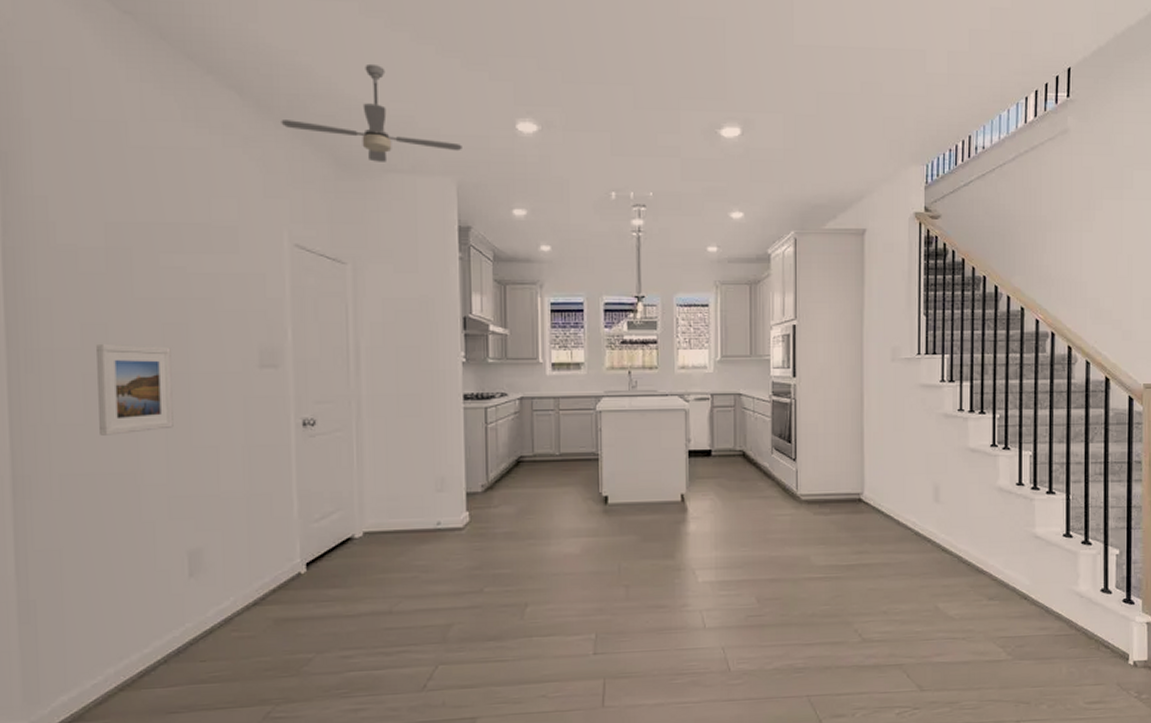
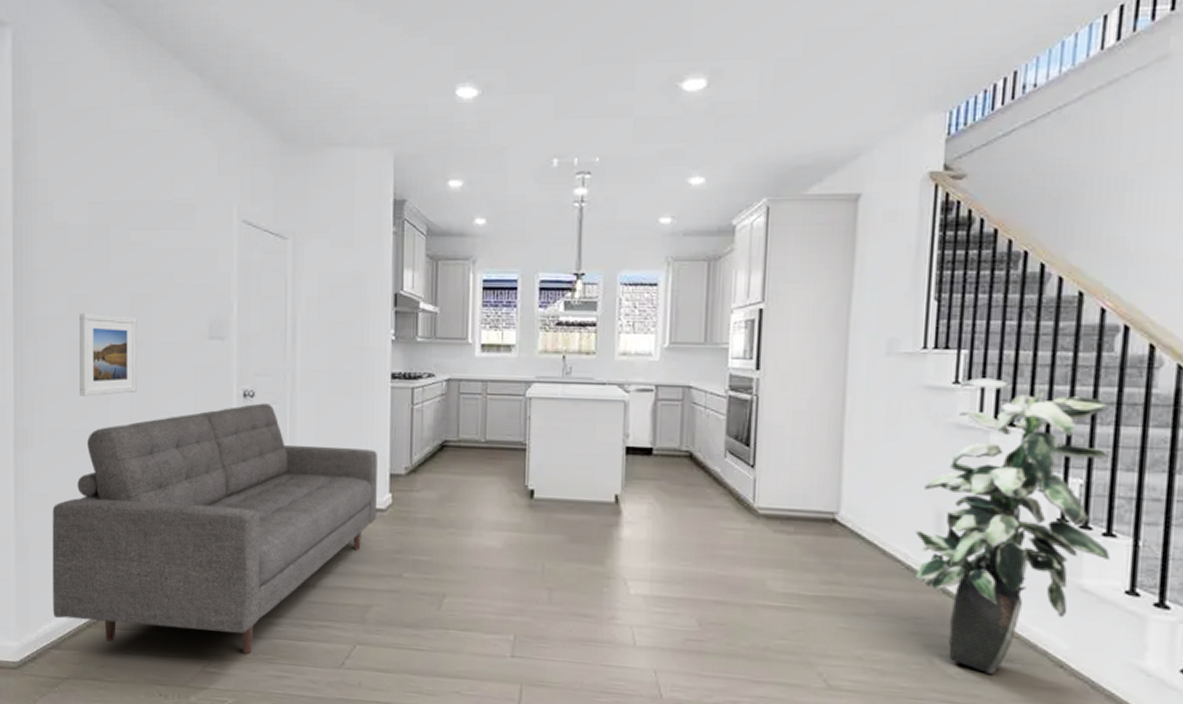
sofa: none [67,431,454,703] -> present [52,403,377,655]
ceiling fan: present [281,63,462,162] -> none [235,36,401,136]
indoor plant: none [919,376,1053,612] -> present [914,378,1111,676]

